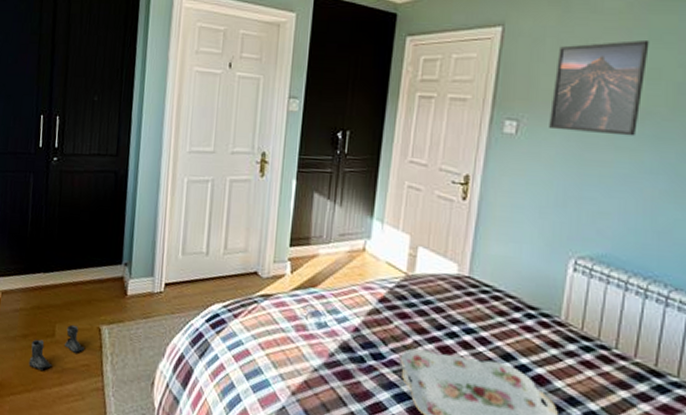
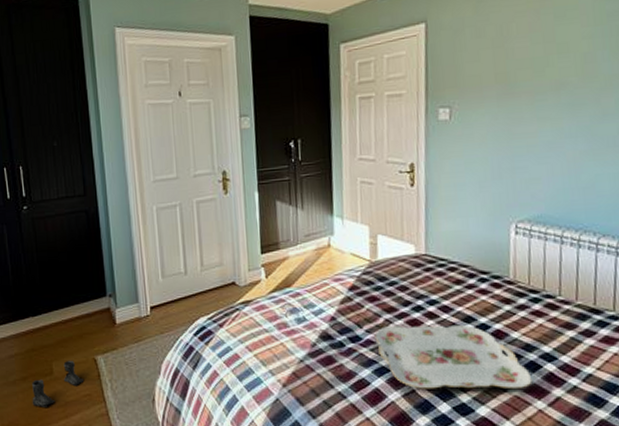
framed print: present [549,40,649,137] -> none [477,19,556,111]

